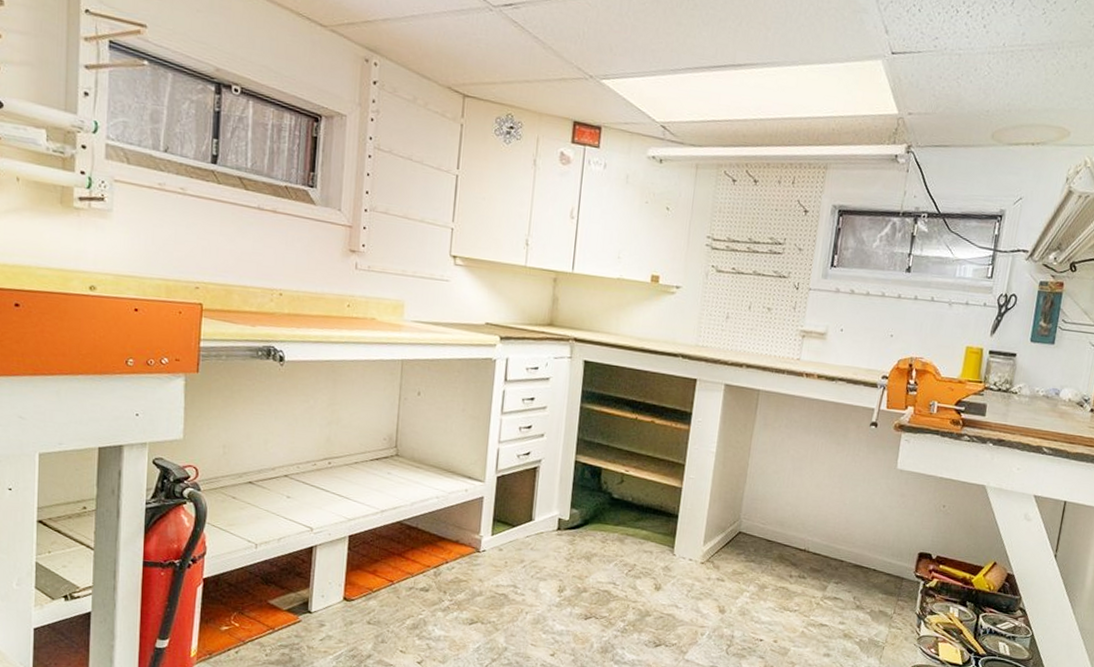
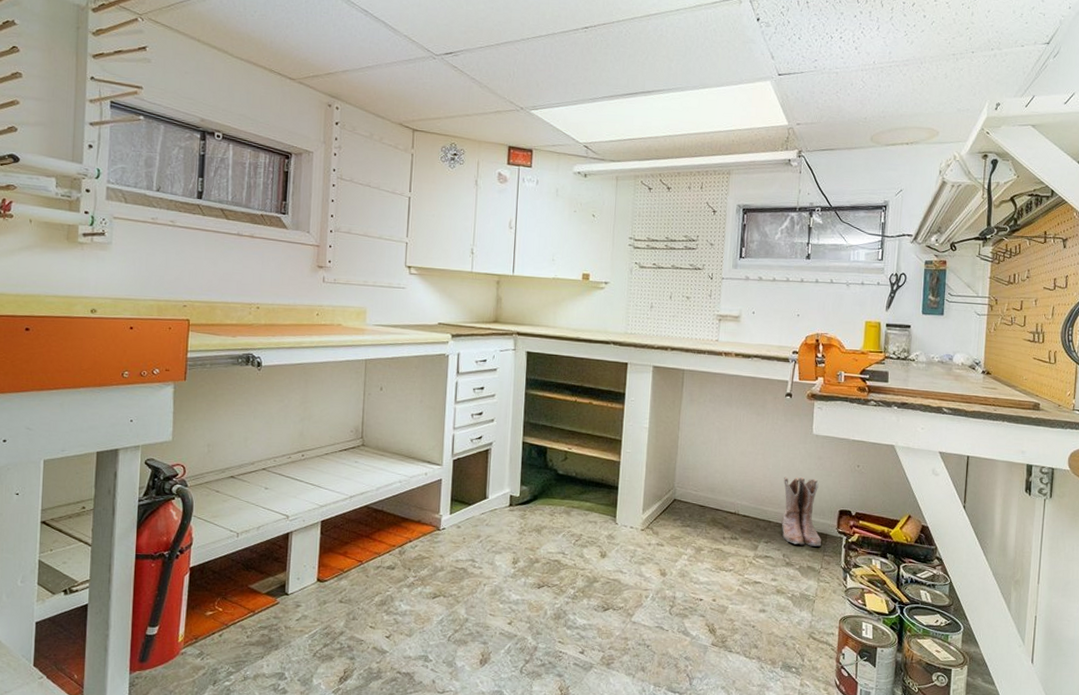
boots: none [854,513,899,591] -> present [781,476,822,547]

